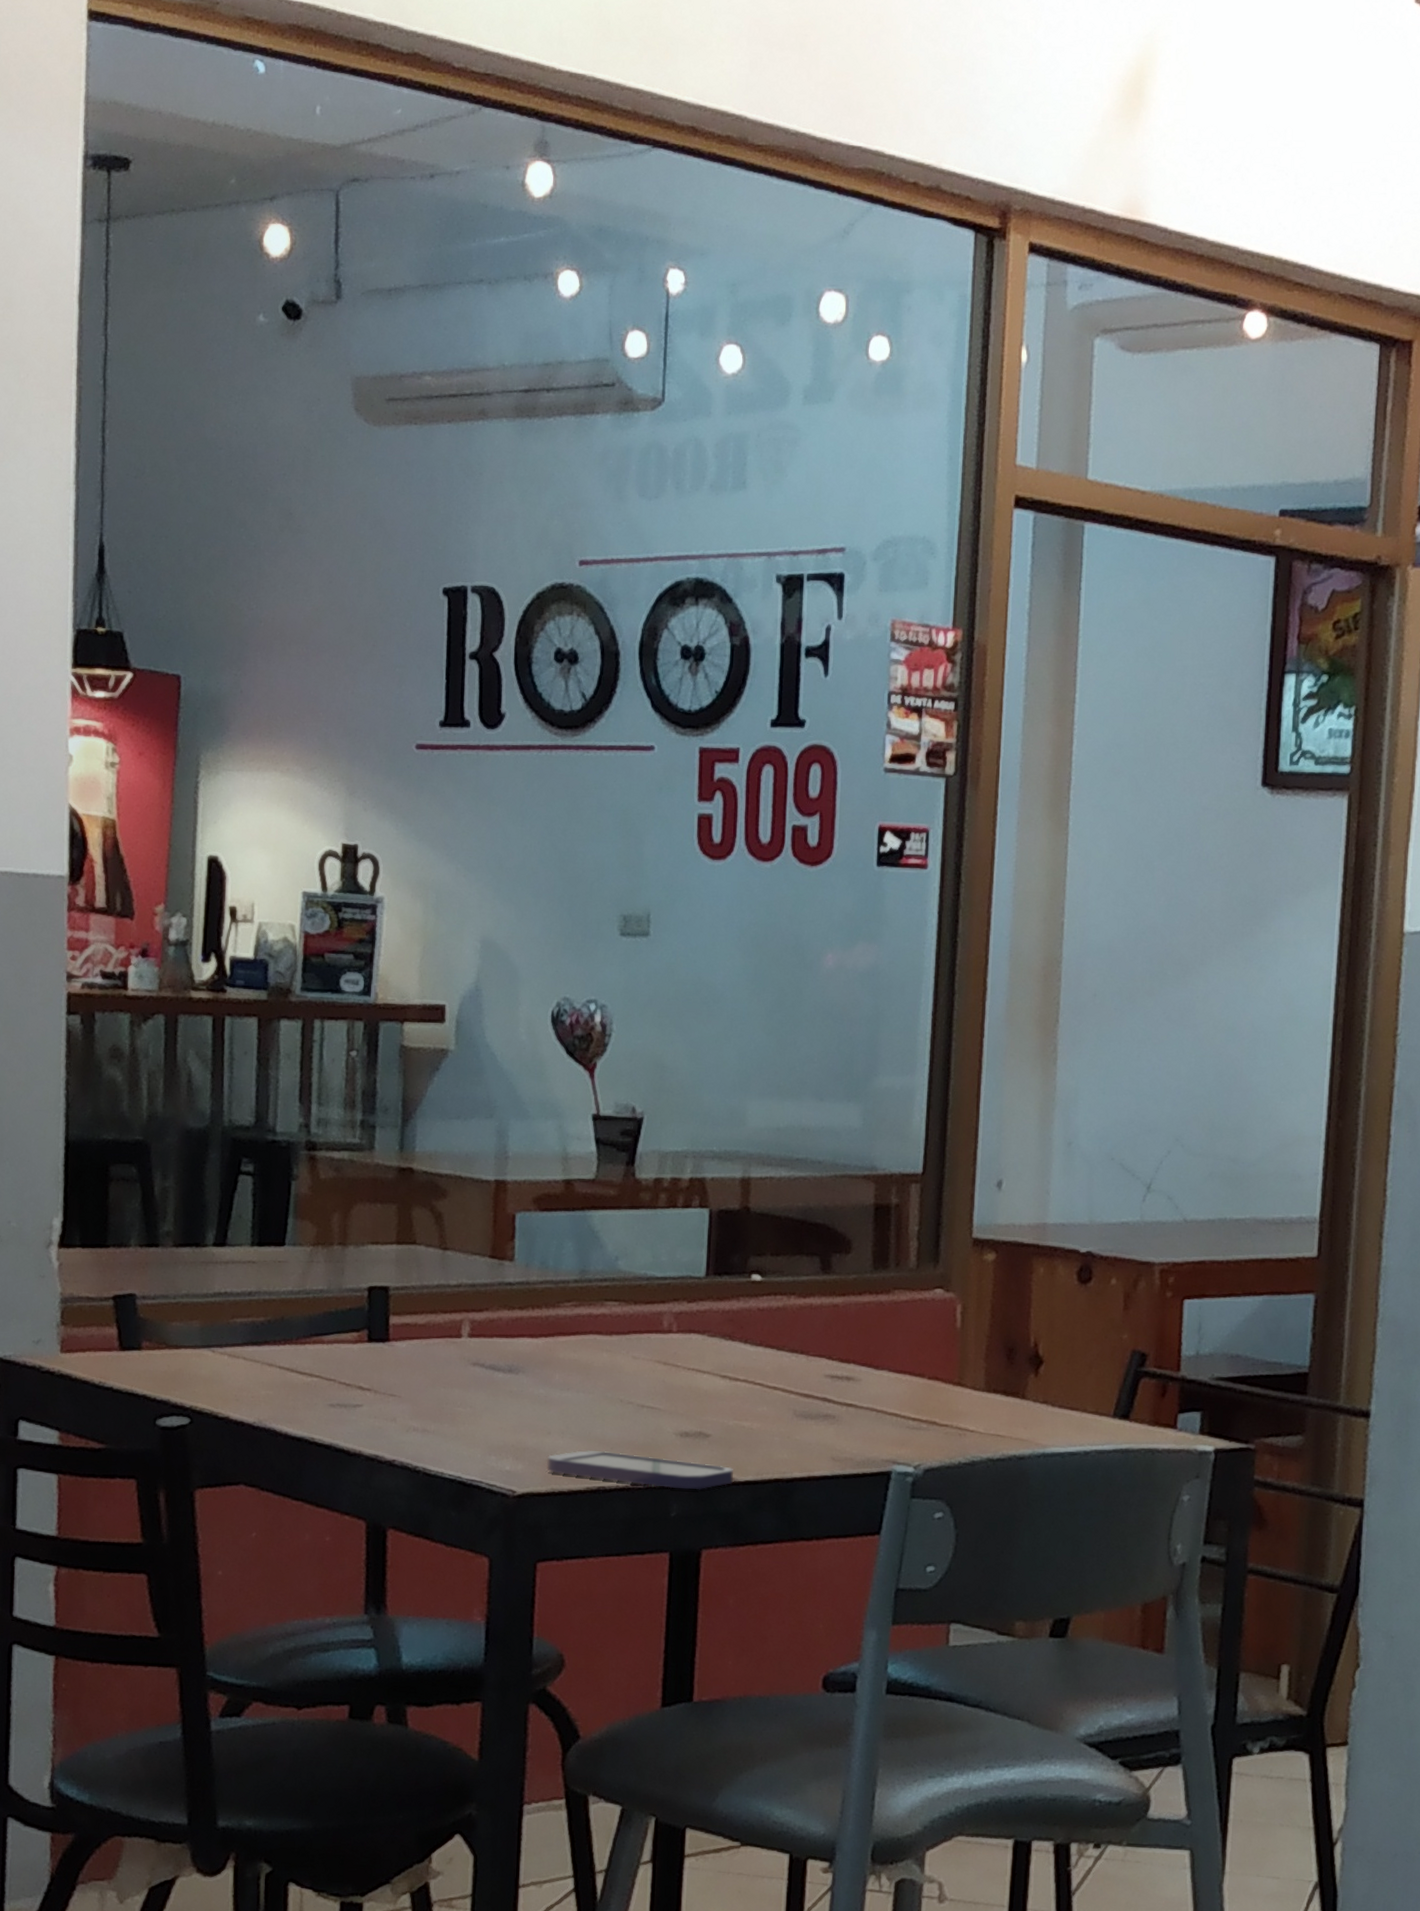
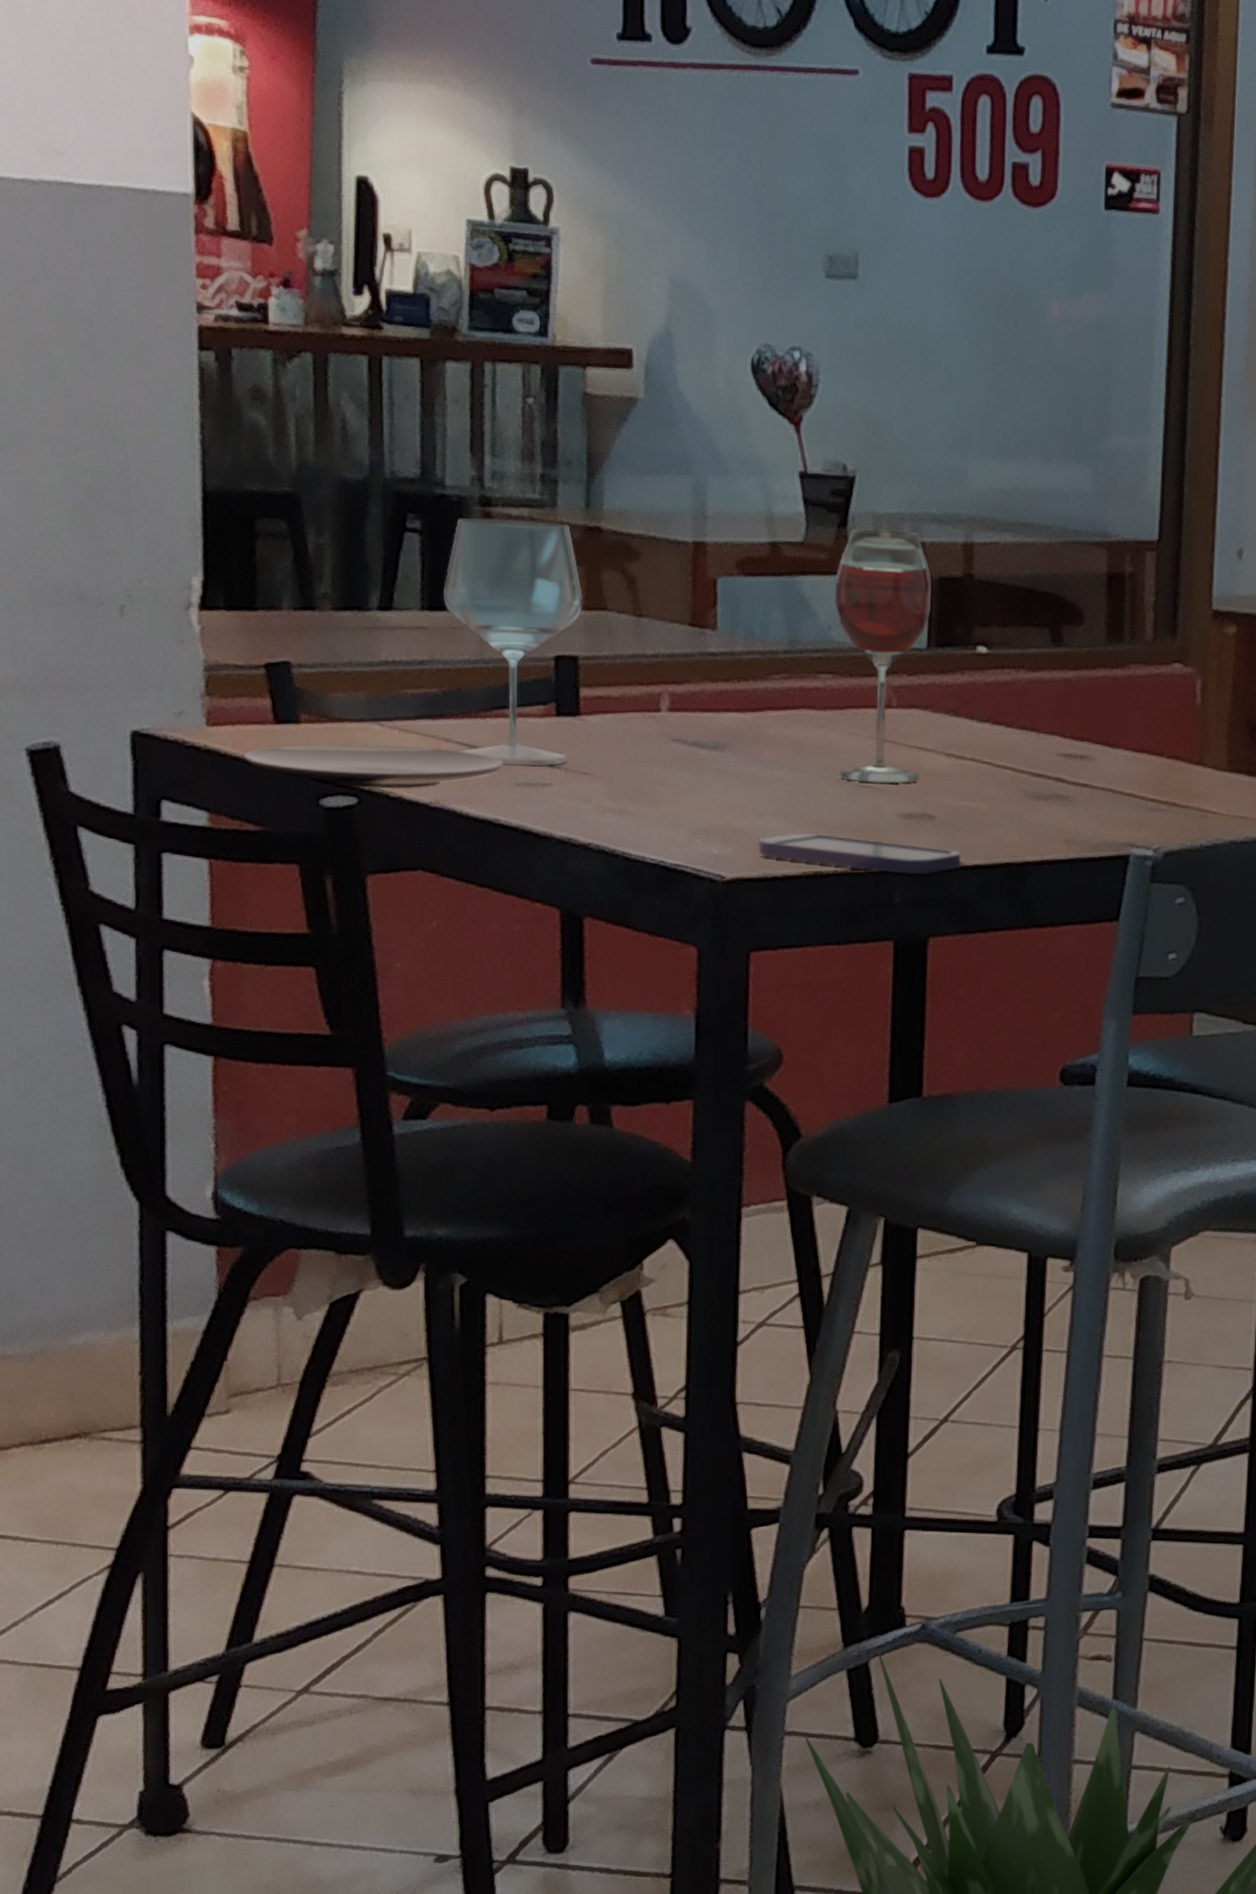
plate: none [91,1369,320,1410] -> present [243,744,504,789]
wine glass: none [271,1161,395,1389] -> present [443,518,583,767]
wineglass: none [622,1166,712,1404] -> present [835,528,932,784]

